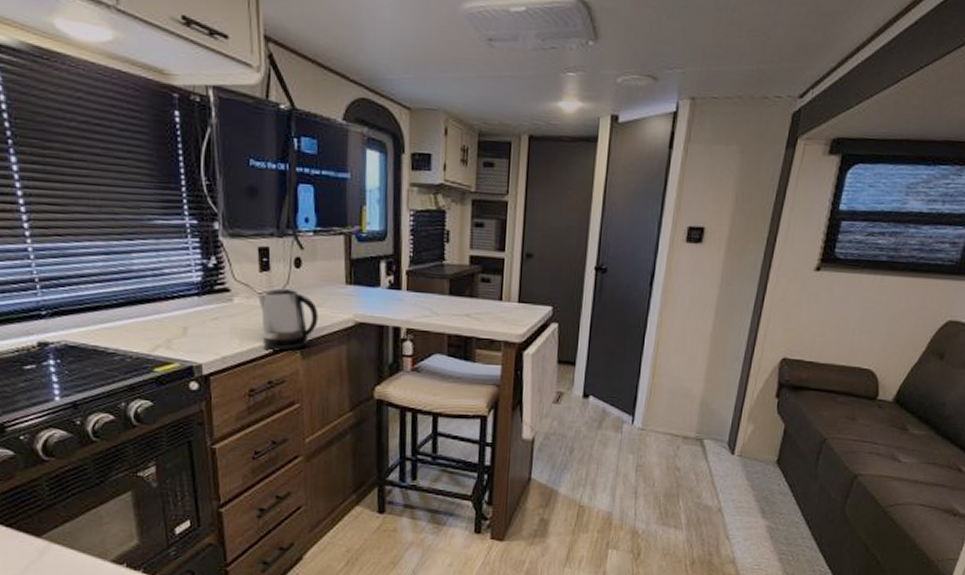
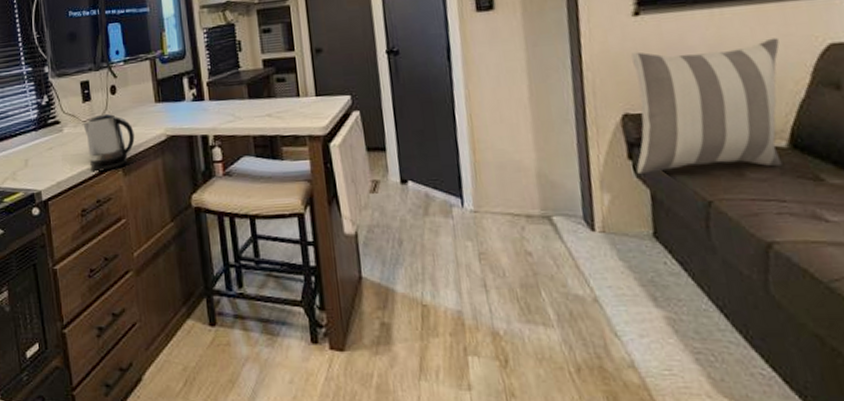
pillow: none [779,304,915,416] -> present [630,37,782,175]

